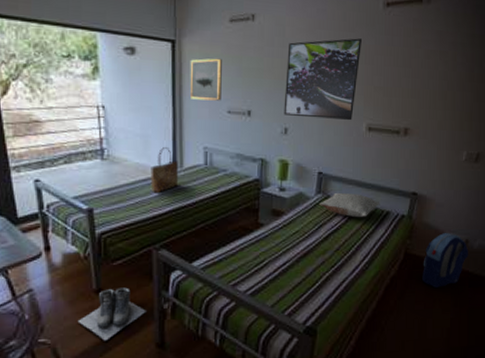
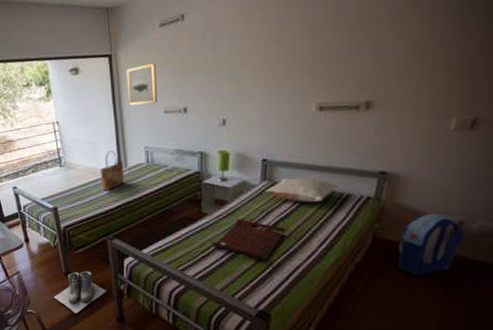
serving tray: none [266,231,335,274] -> present [212,219,285,261]
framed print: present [283,38,362,121] -> none [220,13,305,107]

